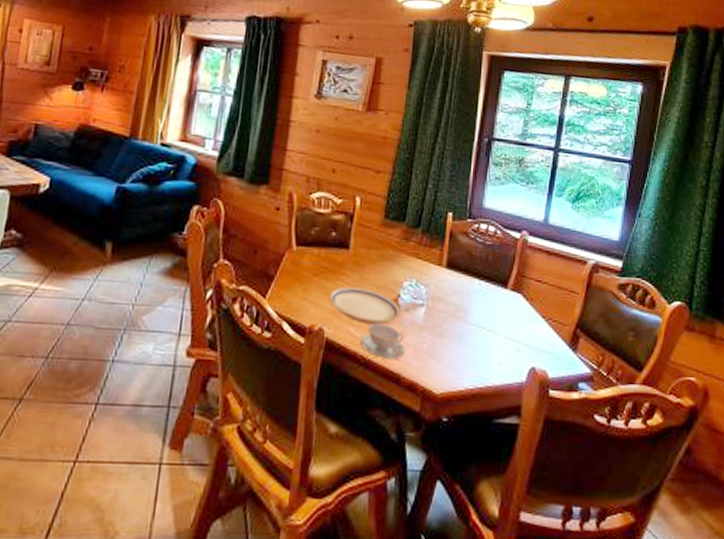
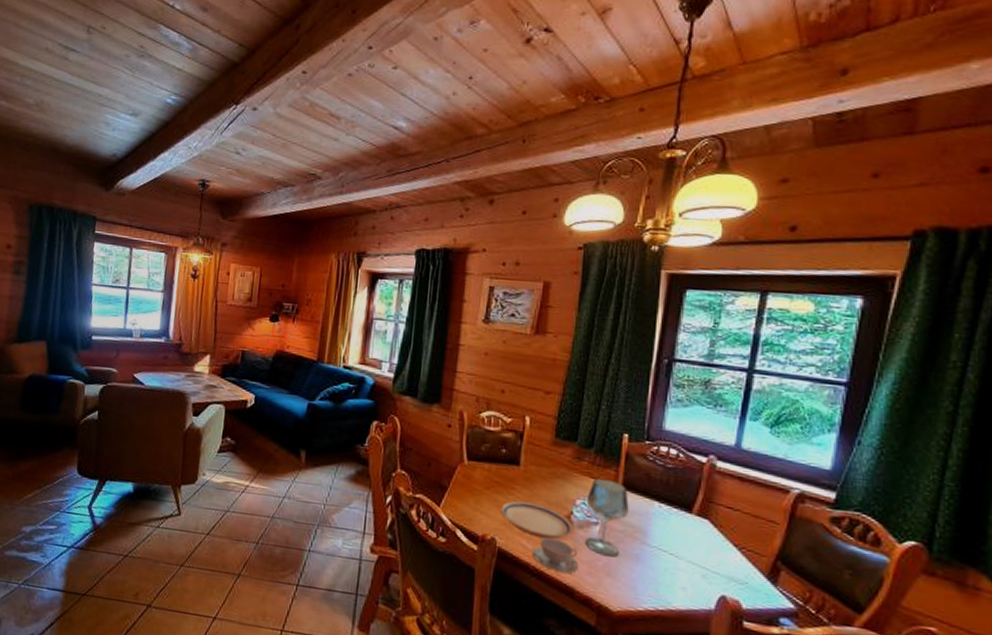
wine glass: none [412,258,452,338] -> present [586,478,629,557]

